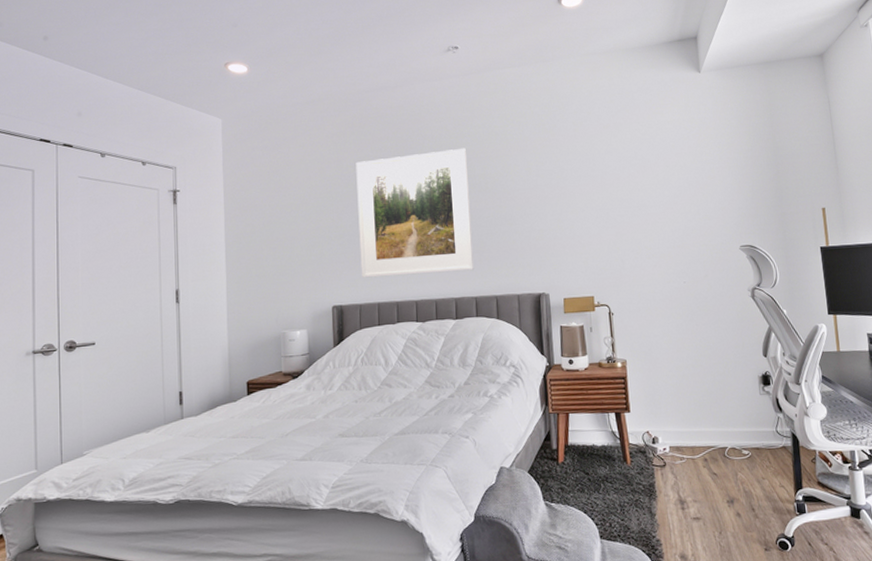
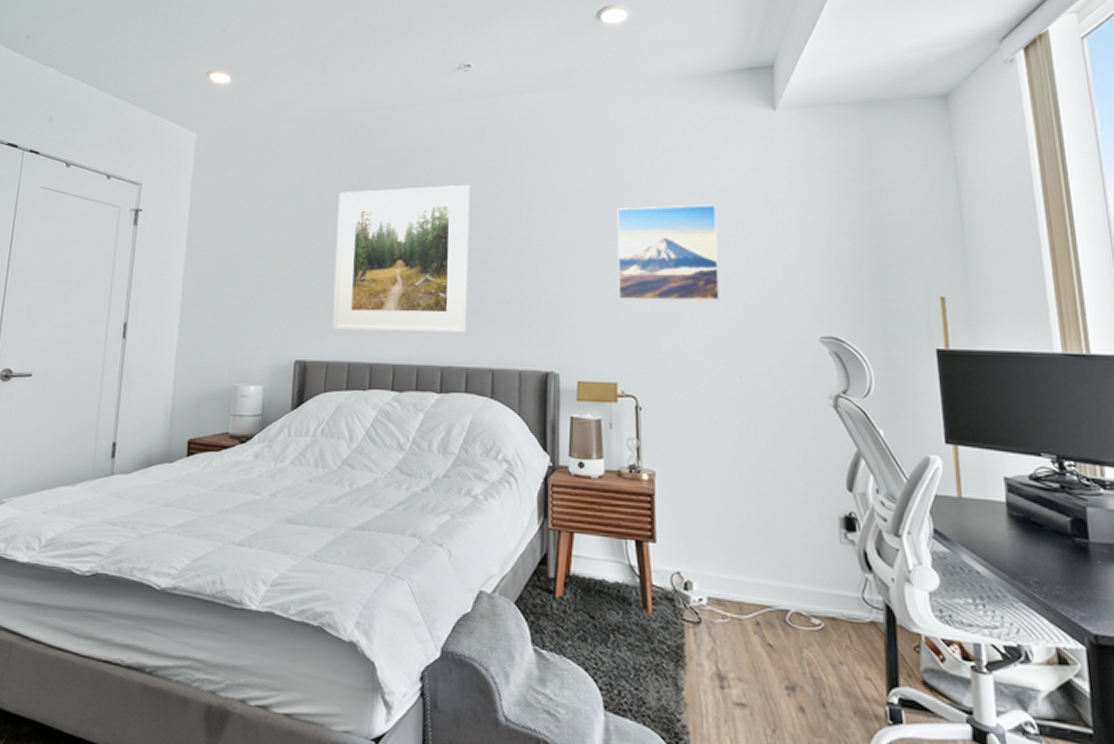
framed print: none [585,150,667,232] -> present [617,204,720,301]

